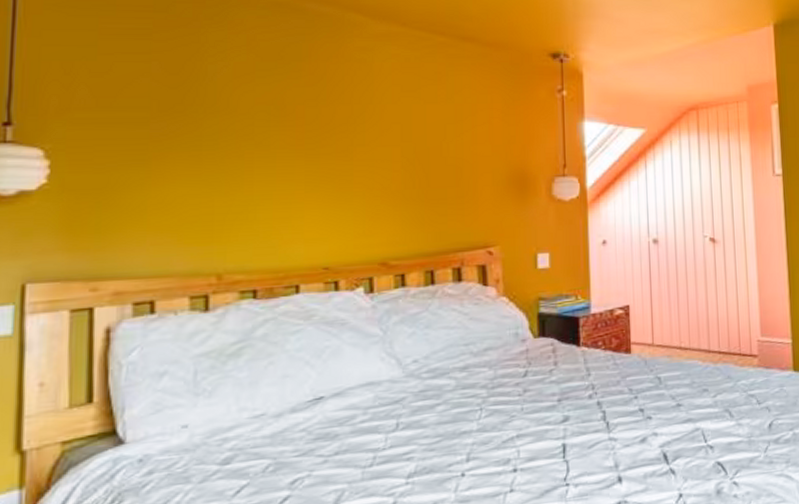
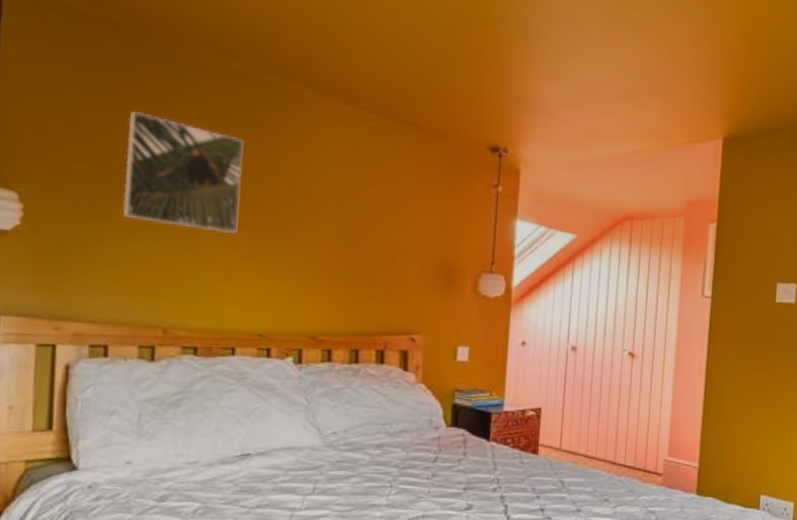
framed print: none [164,53,294,168] -> present [122,111,244,234]

